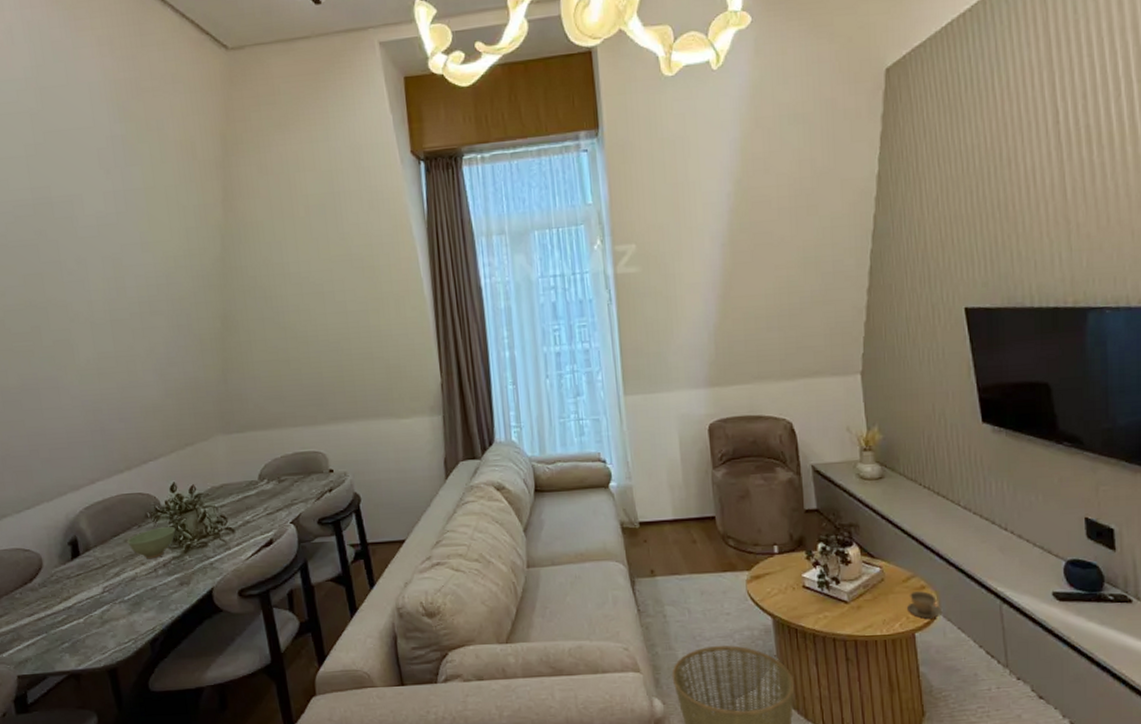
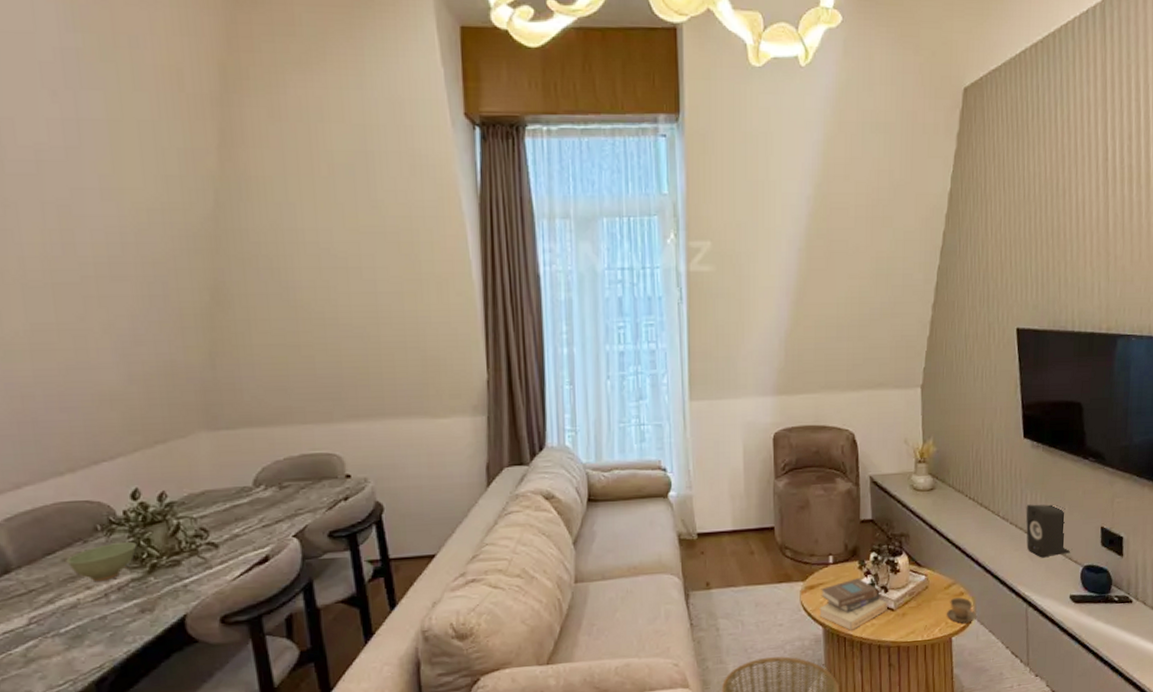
books: none [767,569,840,622] -> present [819,578,887,630]
speaker: none [991,493,1050,550] -> present [1026,504,1071,557]

